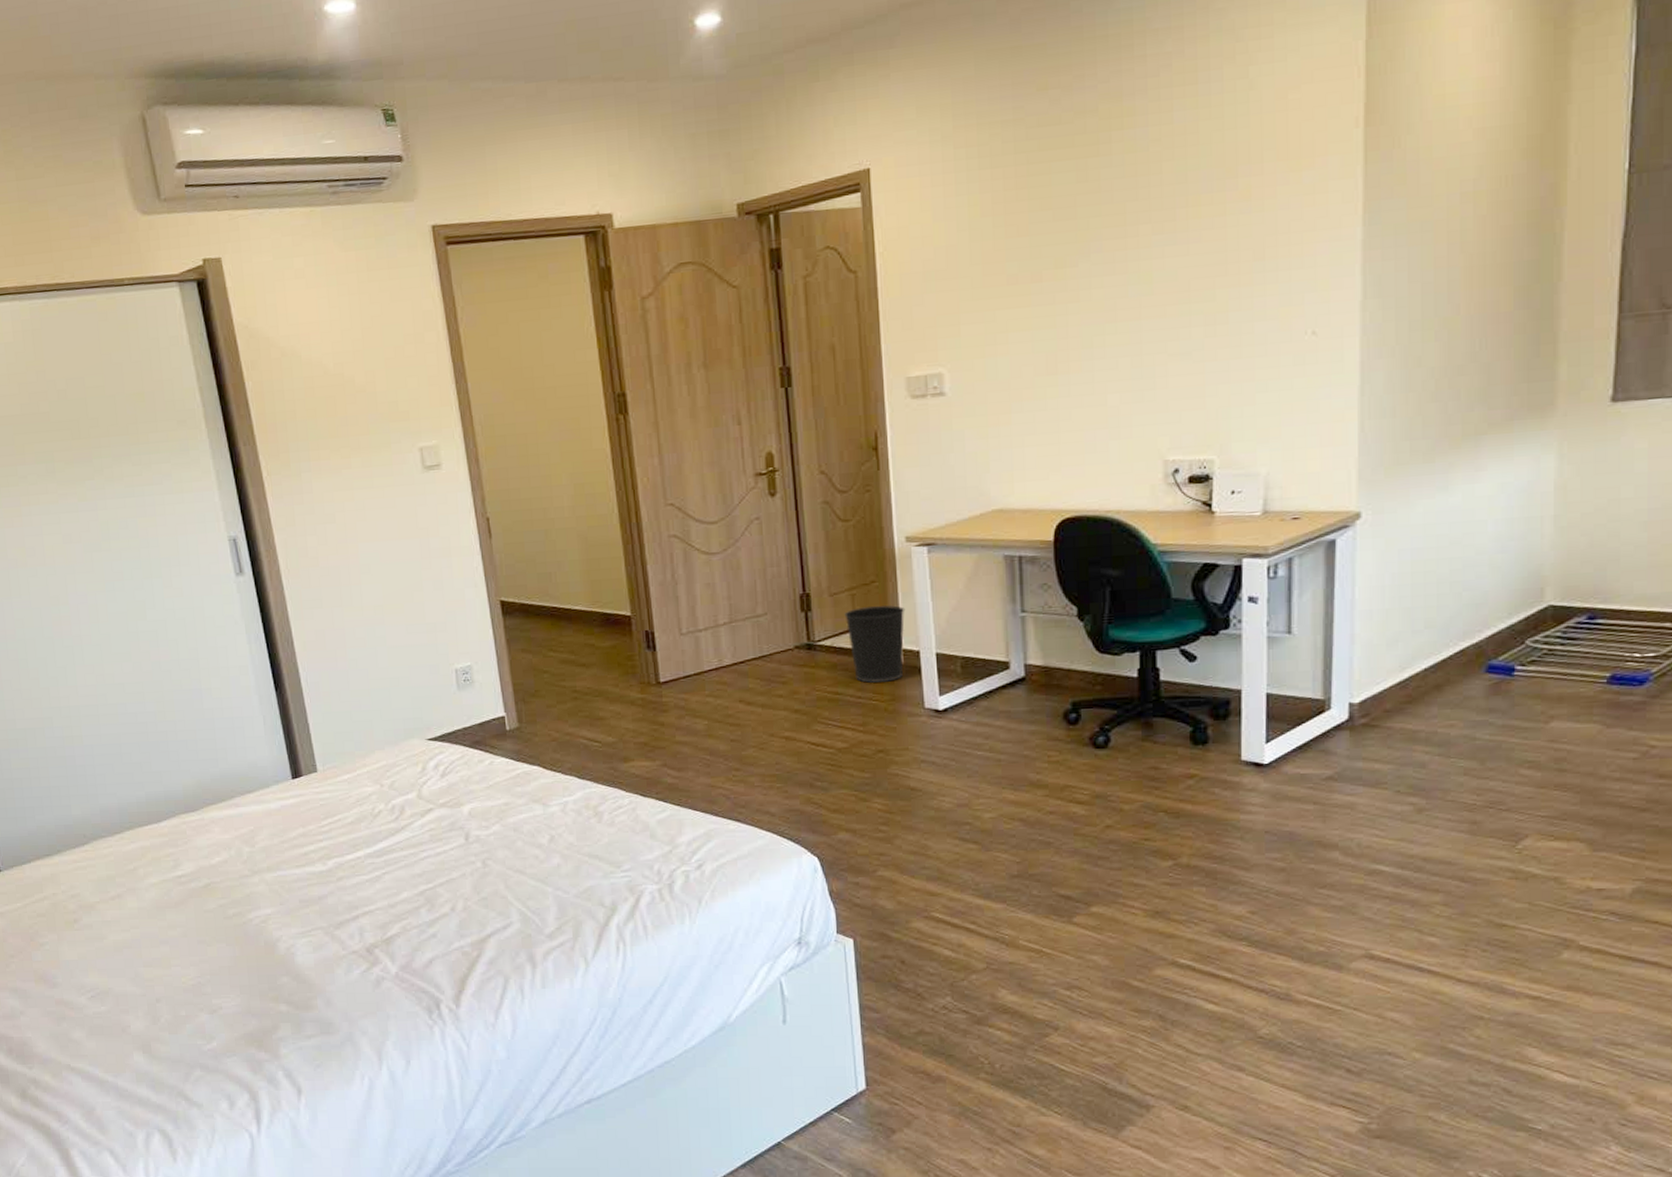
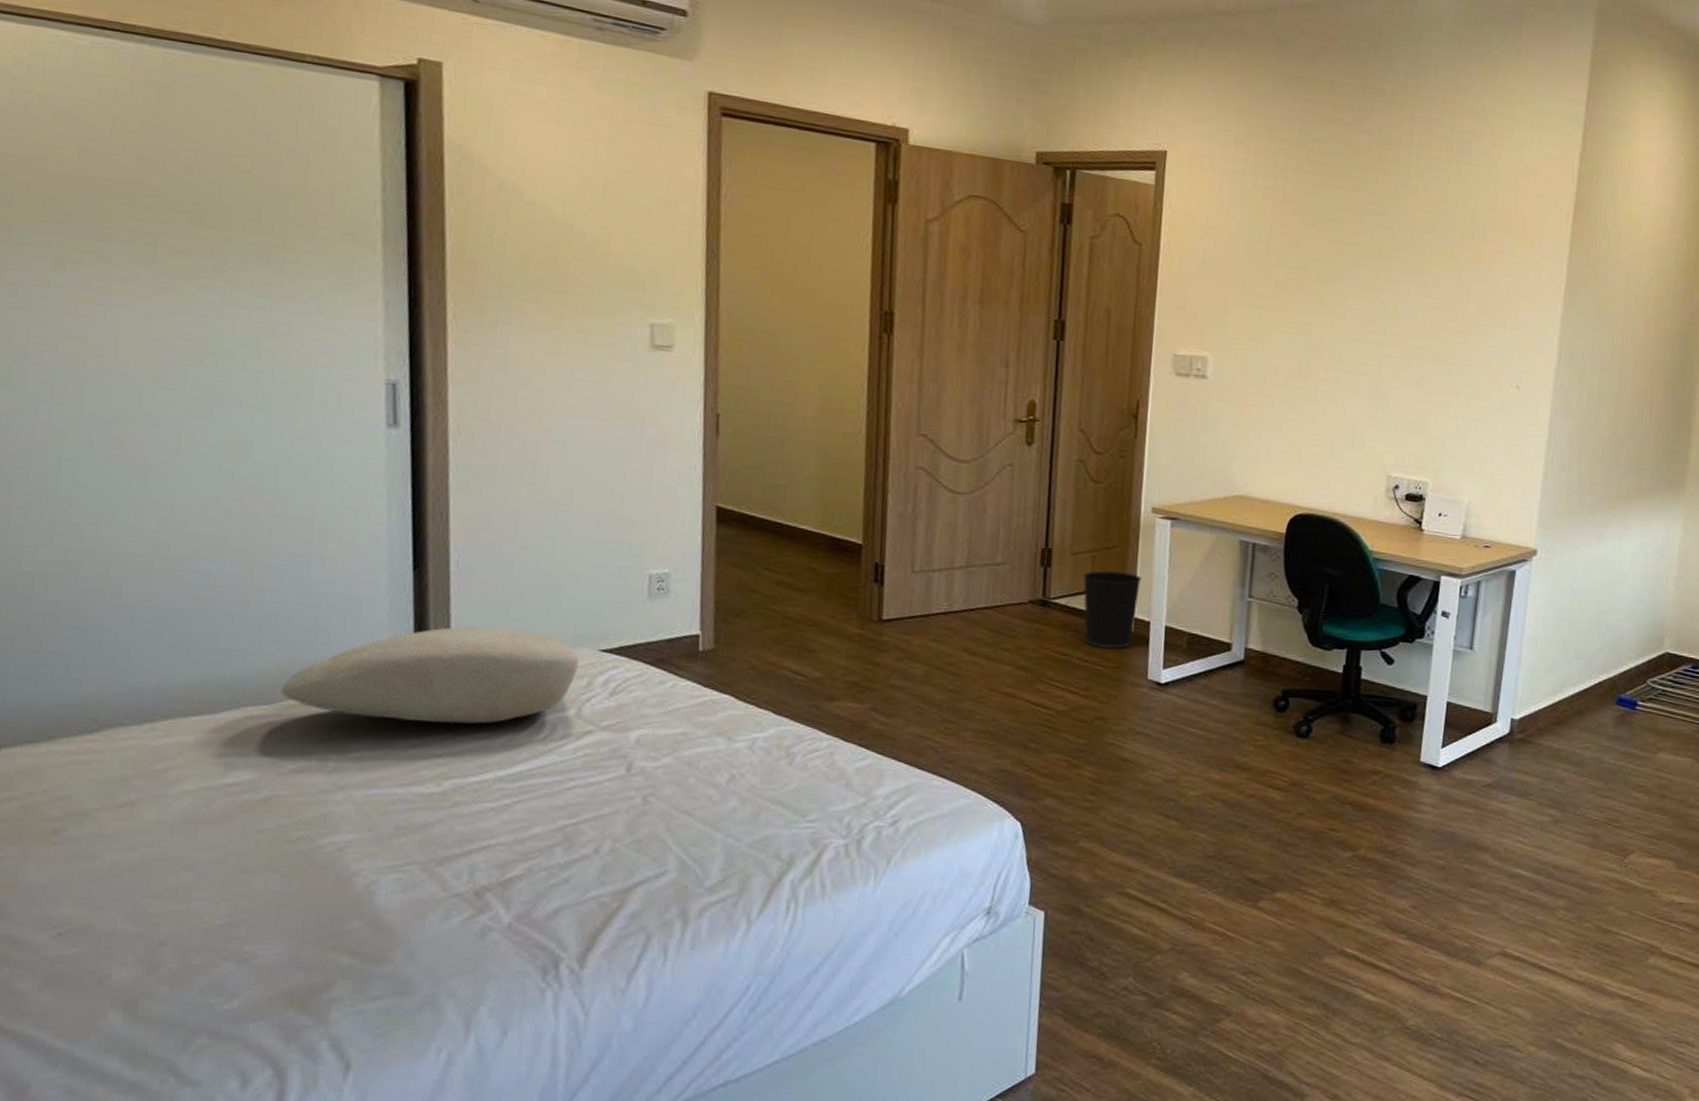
pillow: none [200,730,412,814] -> present [280,627,579,724]

